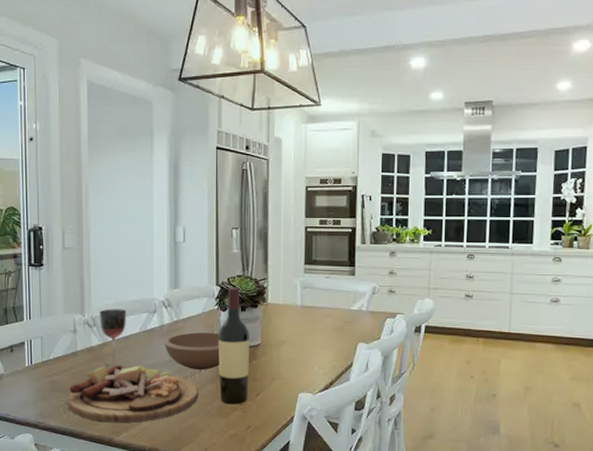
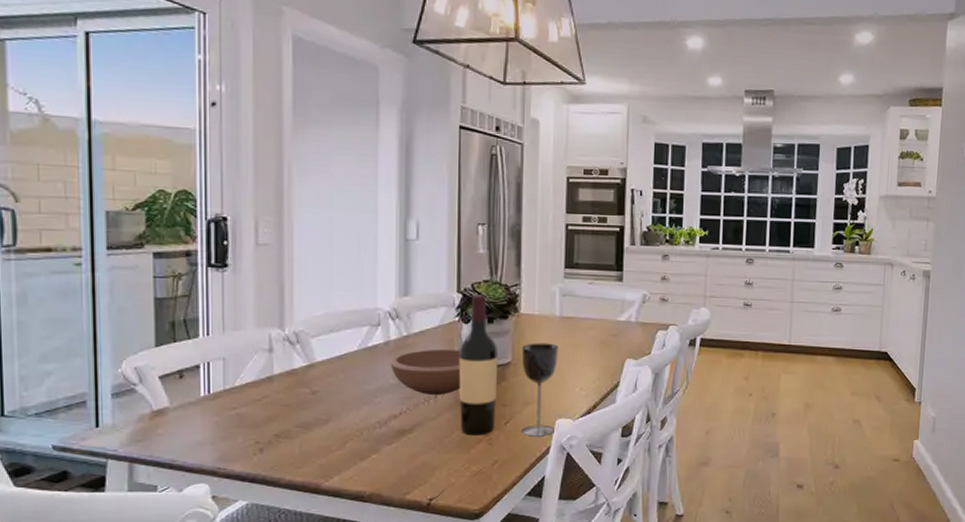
food platter: present [67,365,199,423] -> none [258,391,434,465]
wineglass: present [99,309,127,367] -> none [305,321,342,394]
wine glass: none [269,328,300,407] -> present [521,343,558,437]

